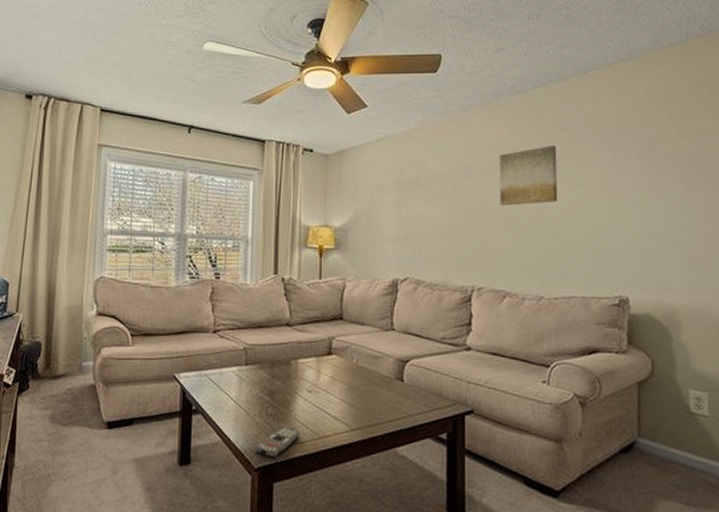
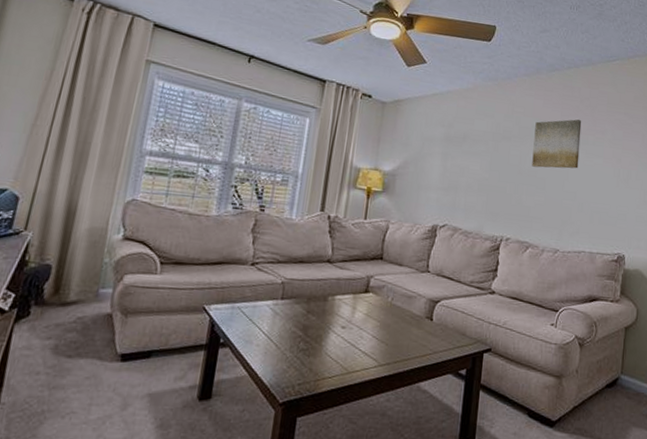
remote control: present [255,427,300,458] -> none [282,361,329,393]

